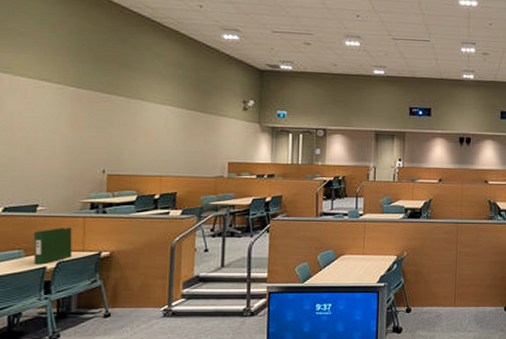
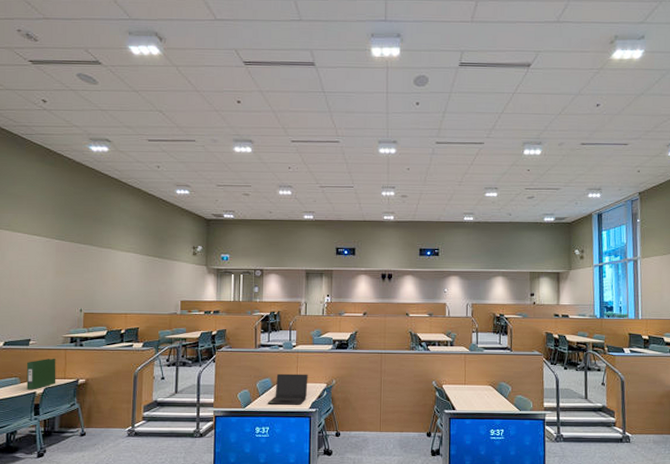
laptop: none [329,245,376,279] -> present [267,373,308,405]

